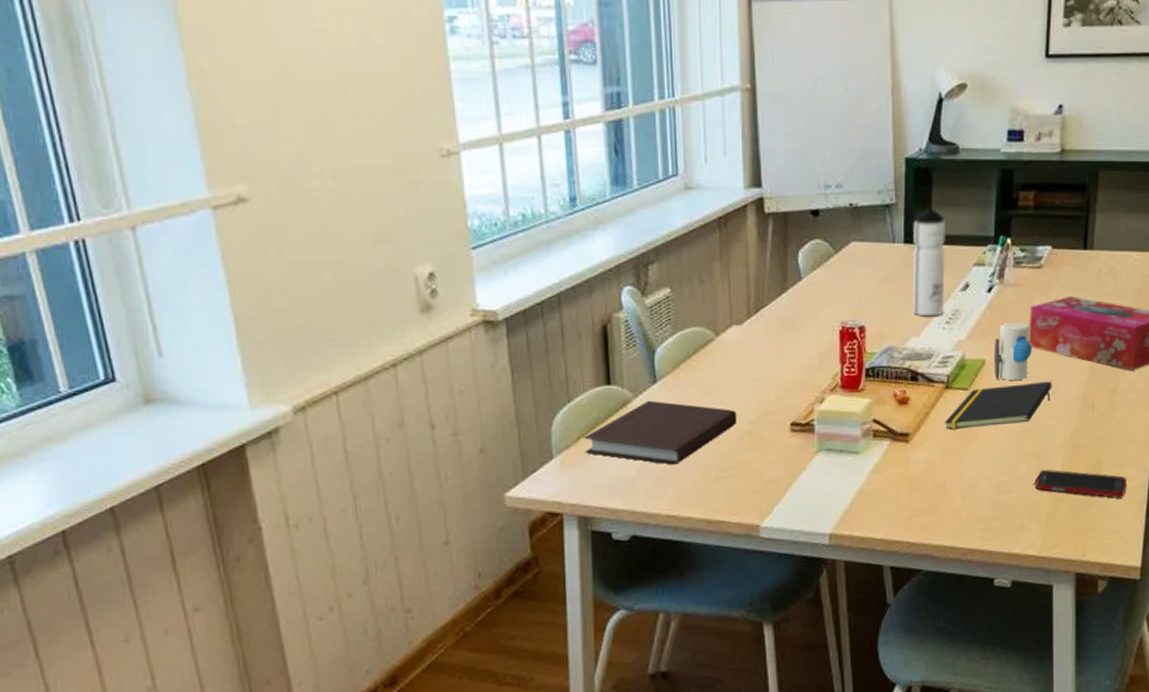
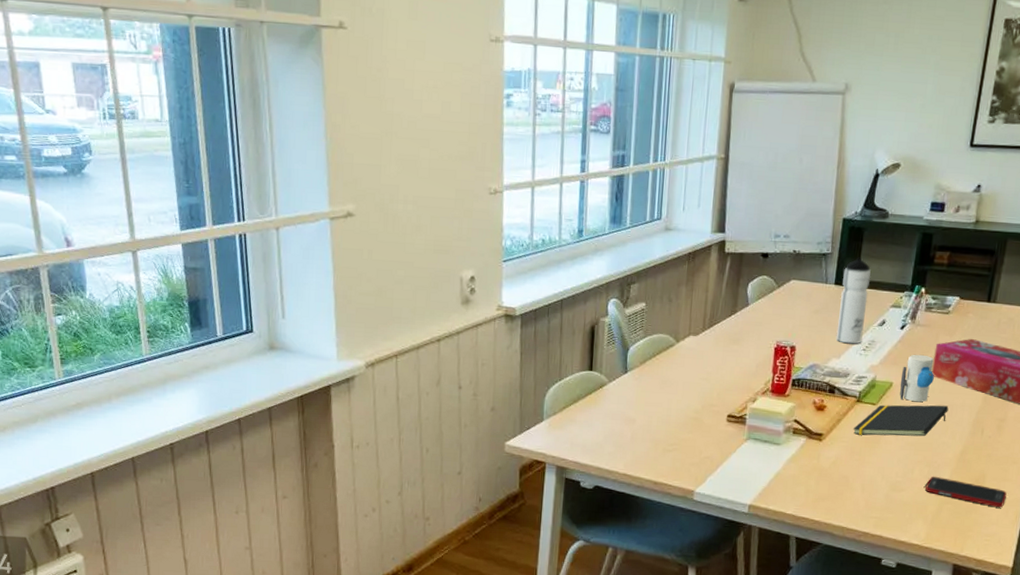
notebook: present [583,400,737,465] -> none [567,385,686,436]

